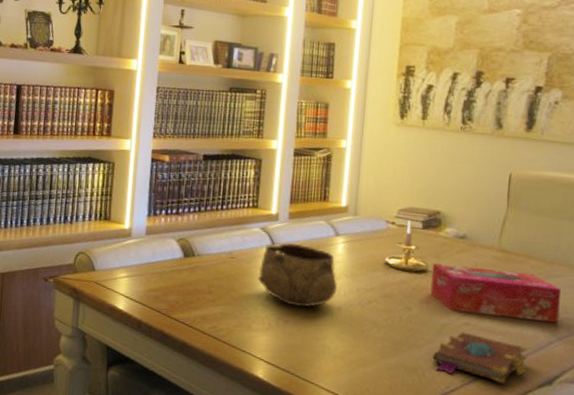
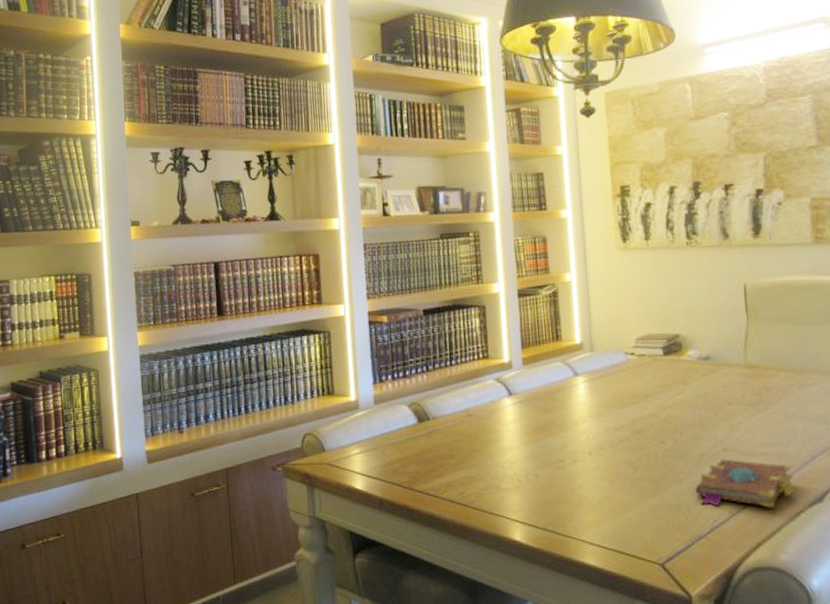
decorative bowl: present [258,242,337,307] -> none [499,390,585,458]
candle holder: present [384,220,429,273] -> none [628,349,677,403]
tissue box: present [430,263,561,323] -> none [679,386,819,437]

